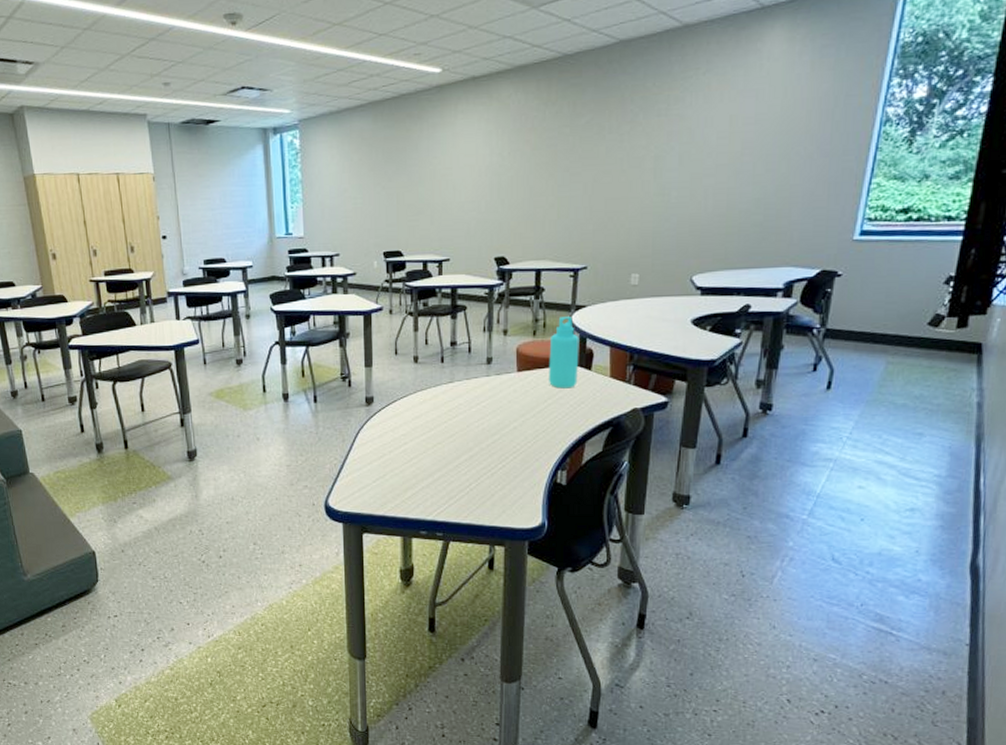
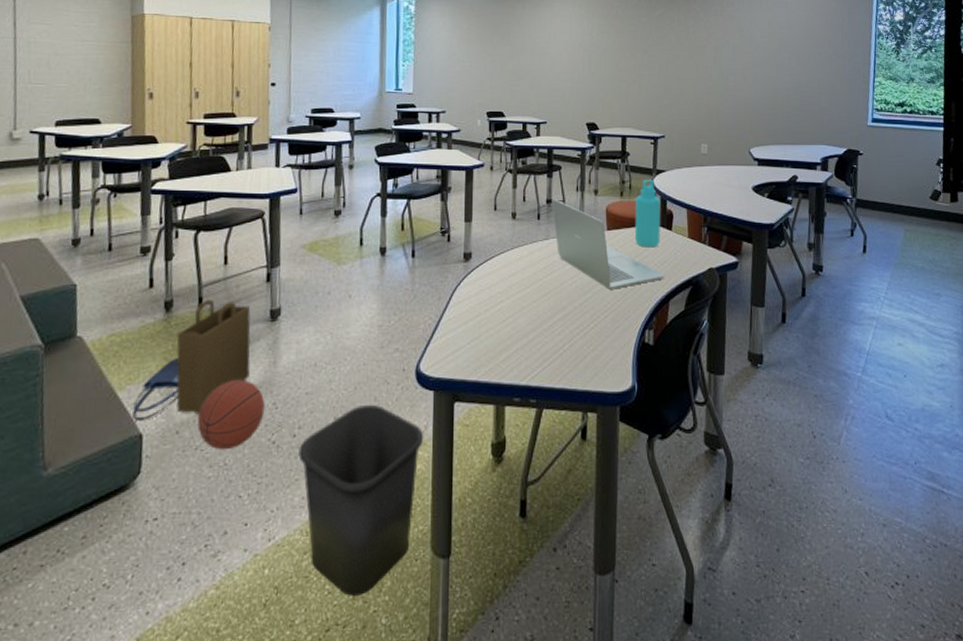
shopping bag: none [84,491,119,541] -> present [133,358,179,421]
shopping bag: none [110,442,176,537] -> present [176,299,251,415]
basketball: none [138,510,193,566] -> present [197,379,265,450]
waste bin: none [225,533,336,683] -> present [298,404,424,596]
laptop: none [456,341,582,431] -> present [551,199,665,289]

